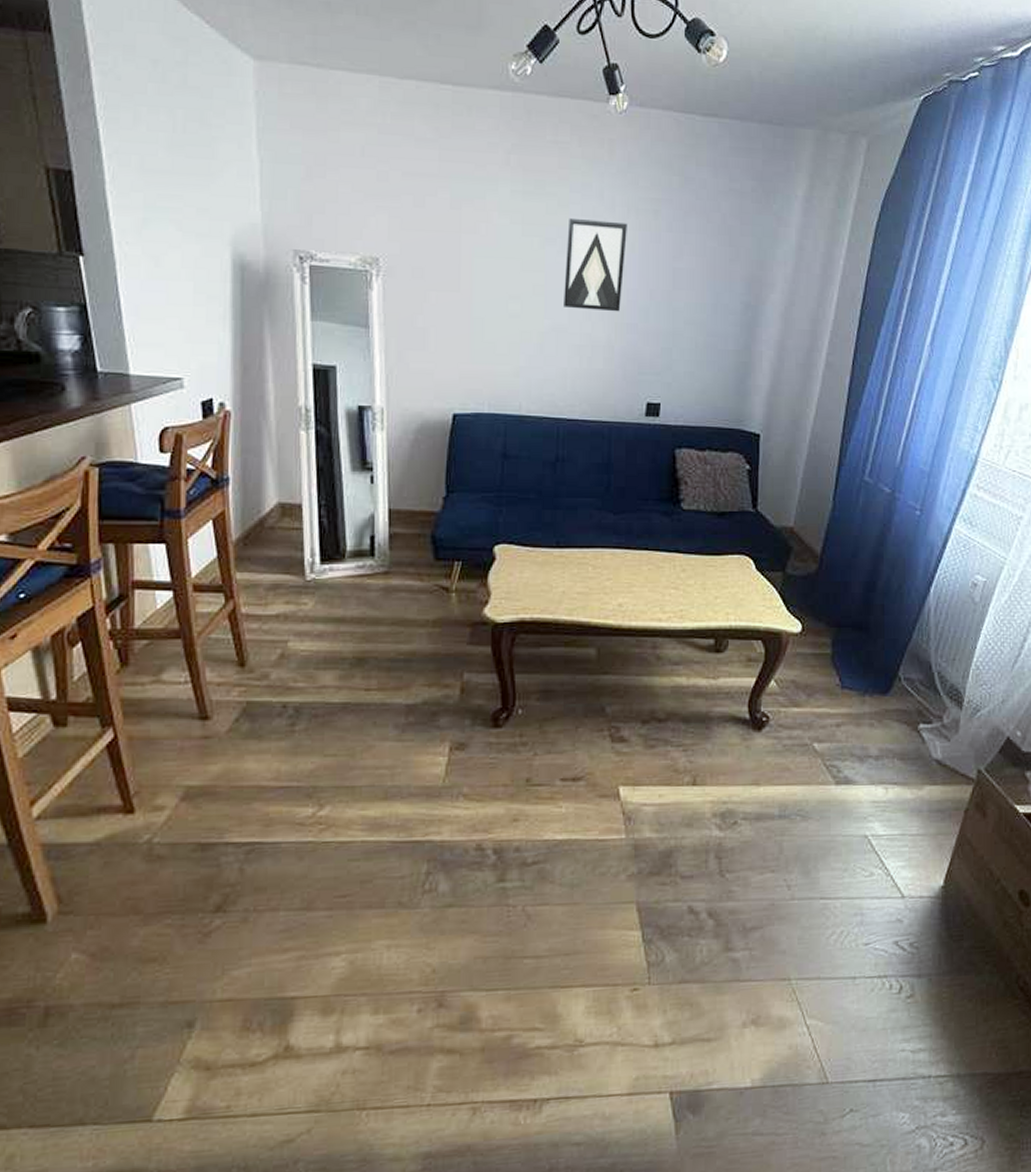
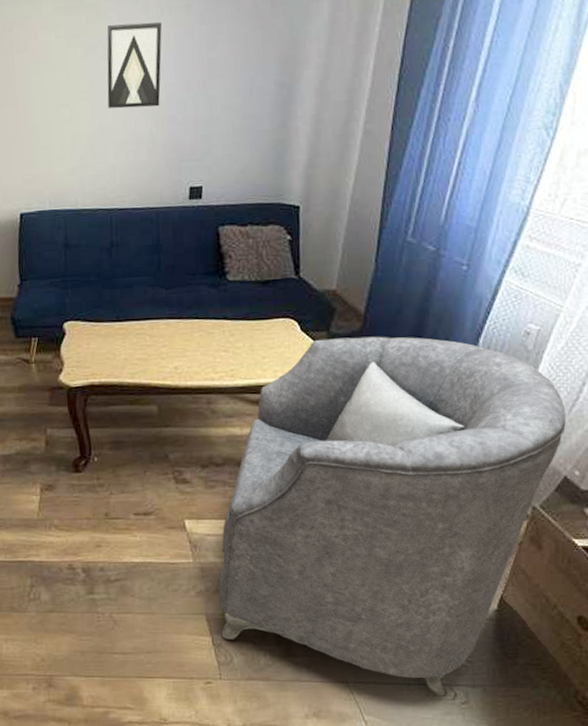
armchair: none [653,580,1009,991] -> present [219,336,566,696]

